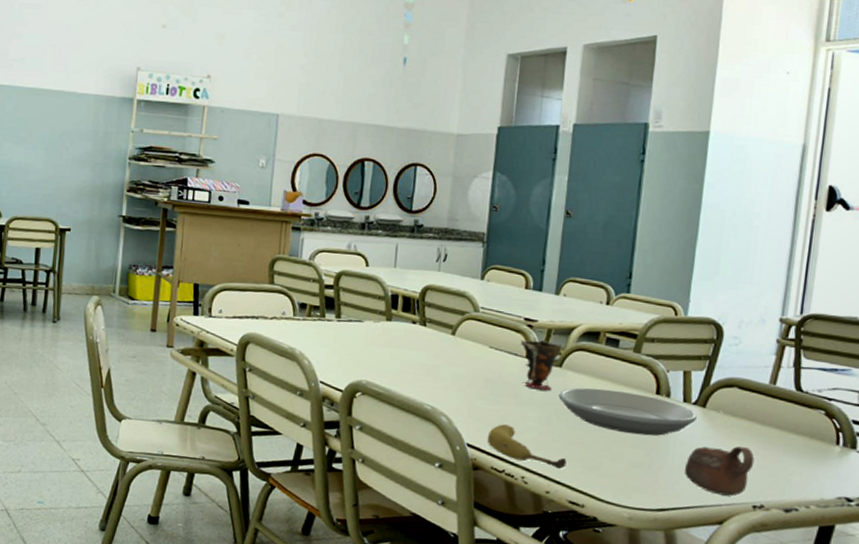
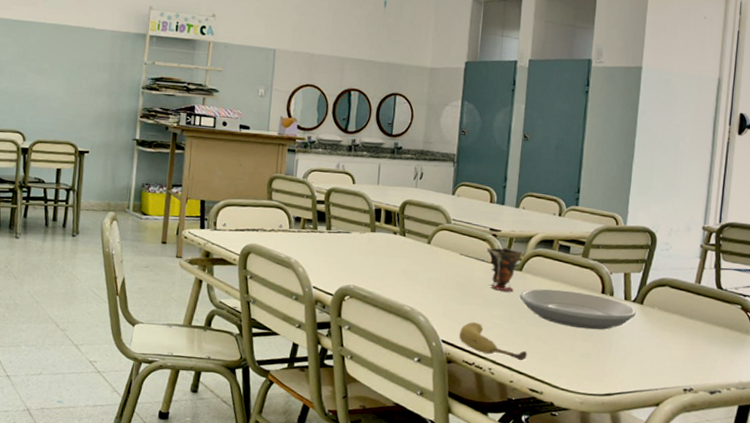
cup: present [684,446,755,496] -> none [626,338,684,381]

